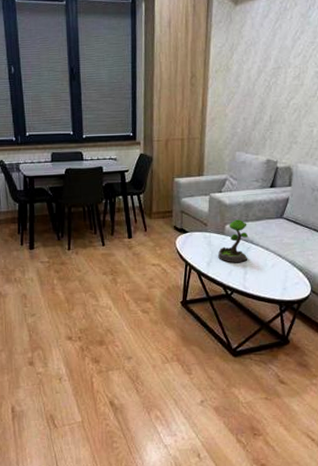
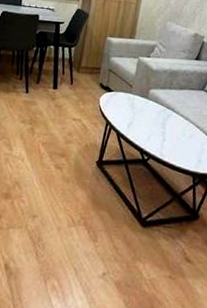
plant: present [218,220,249,263] -> none [139,85,171,129]

